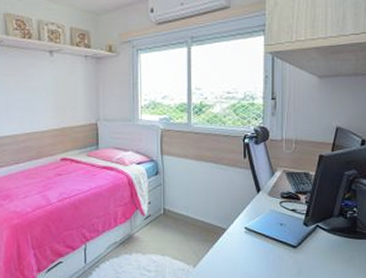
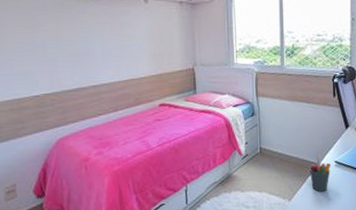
pen holder: none [216,220,241,260] -> present [309,155,331,192]

